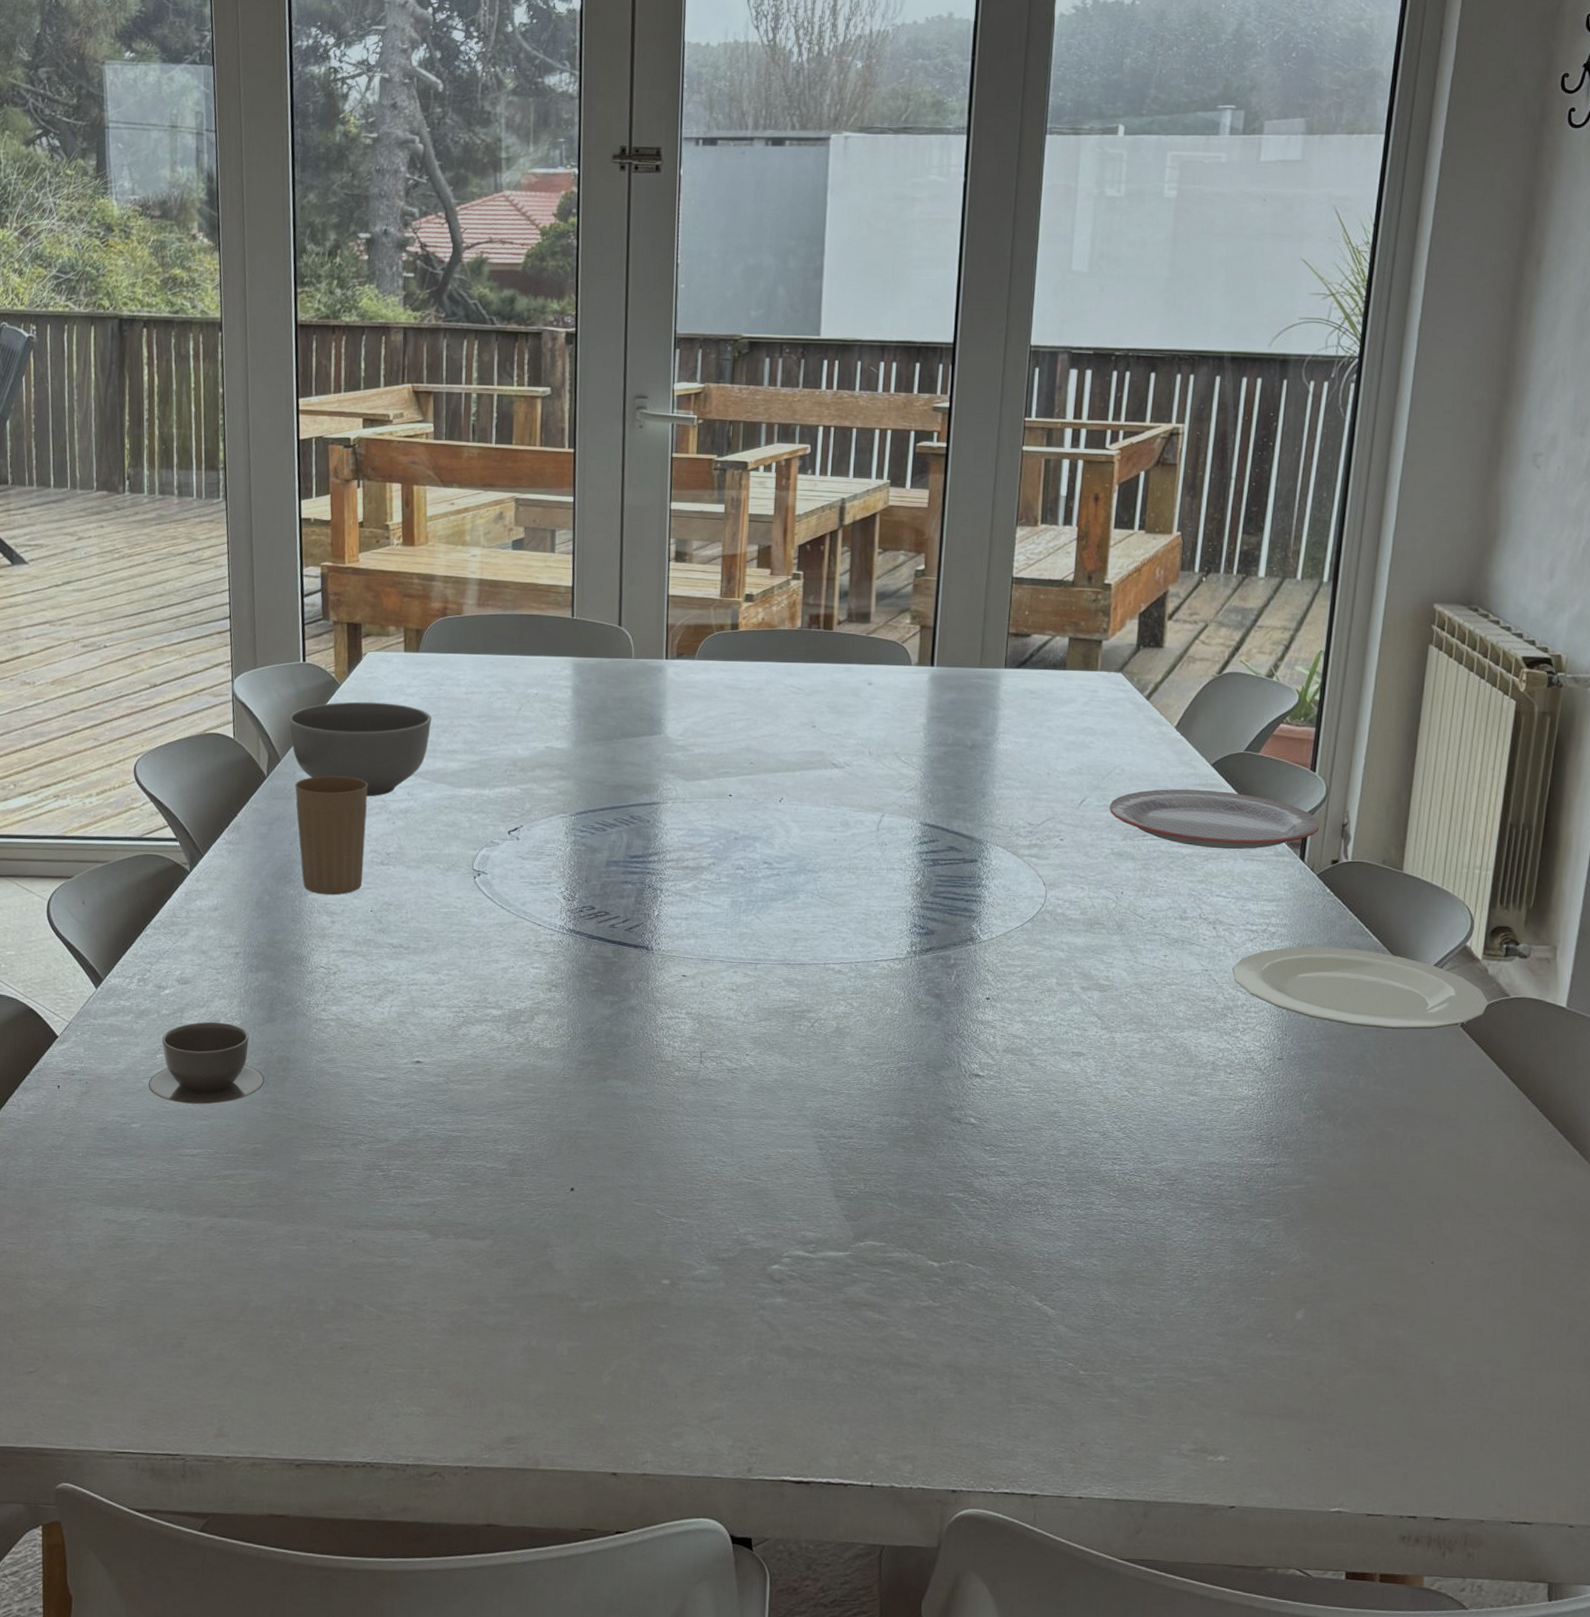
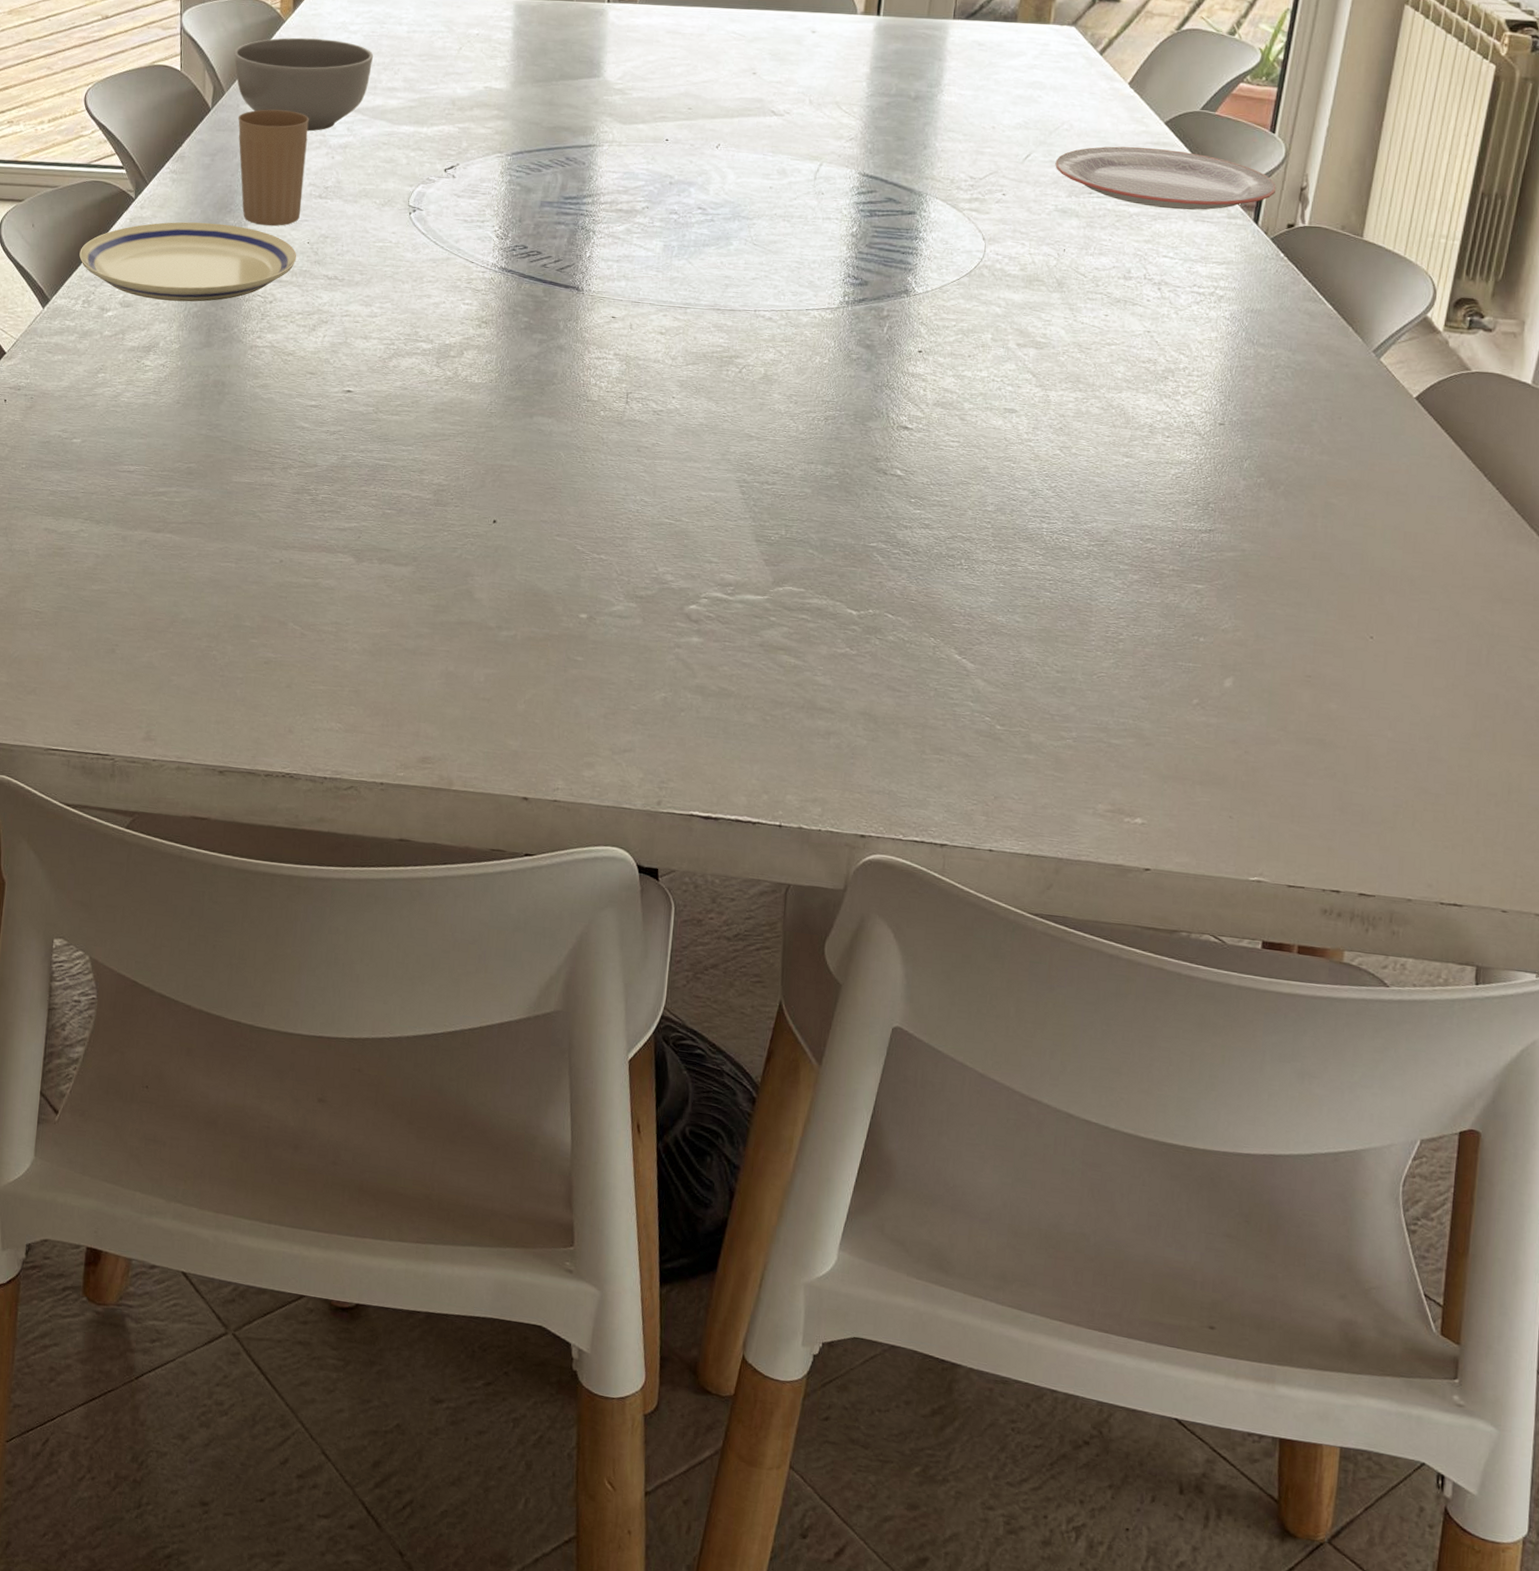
plate: none [133,893,360,976] -> present [79,222,297,302]
teacup: present [148,1021,264,1104] -> none [89,344,200,424]
plate: present [1232,946,1489,1030] -> none [1176,311,1448,401]

